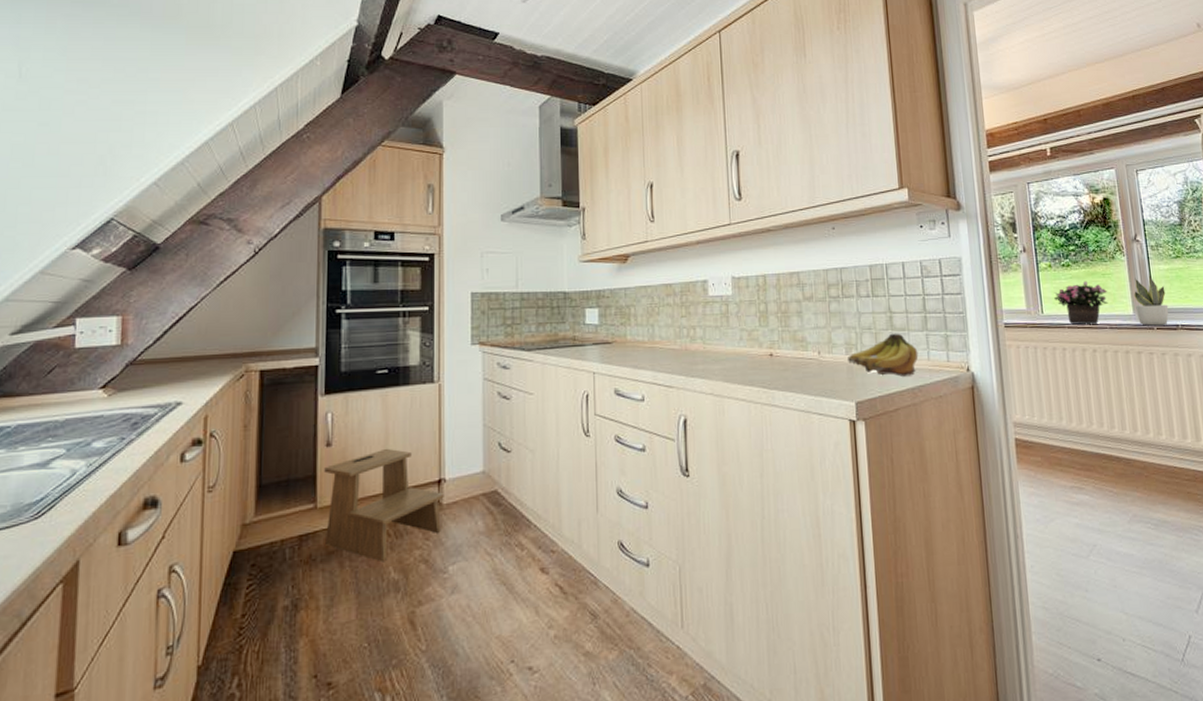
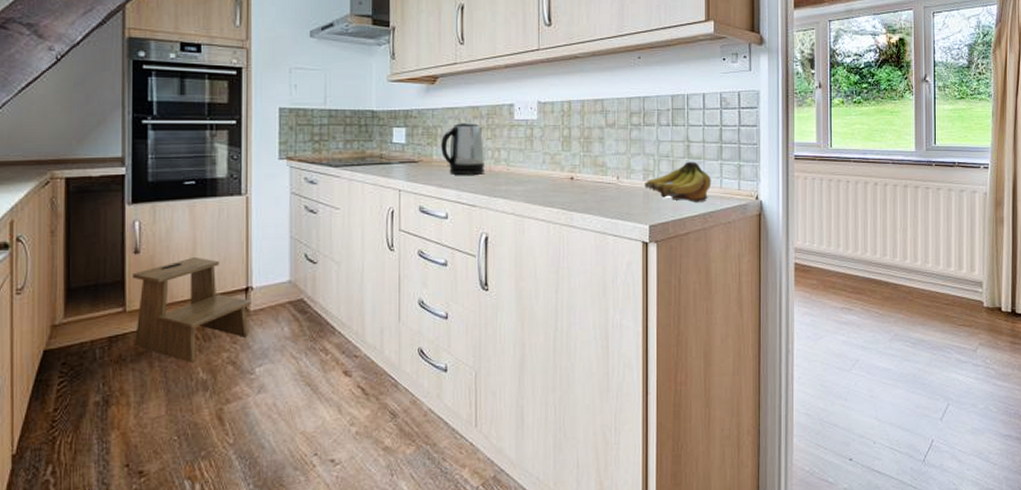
kettle: none [635,300,680,356] -> present [441,122,484,176]
potted flower: present [1054,281,1108,325] -> none [844,118,894,159]
potted plant: present [1134,274,1169,326] -> none [918,113,948,162]

